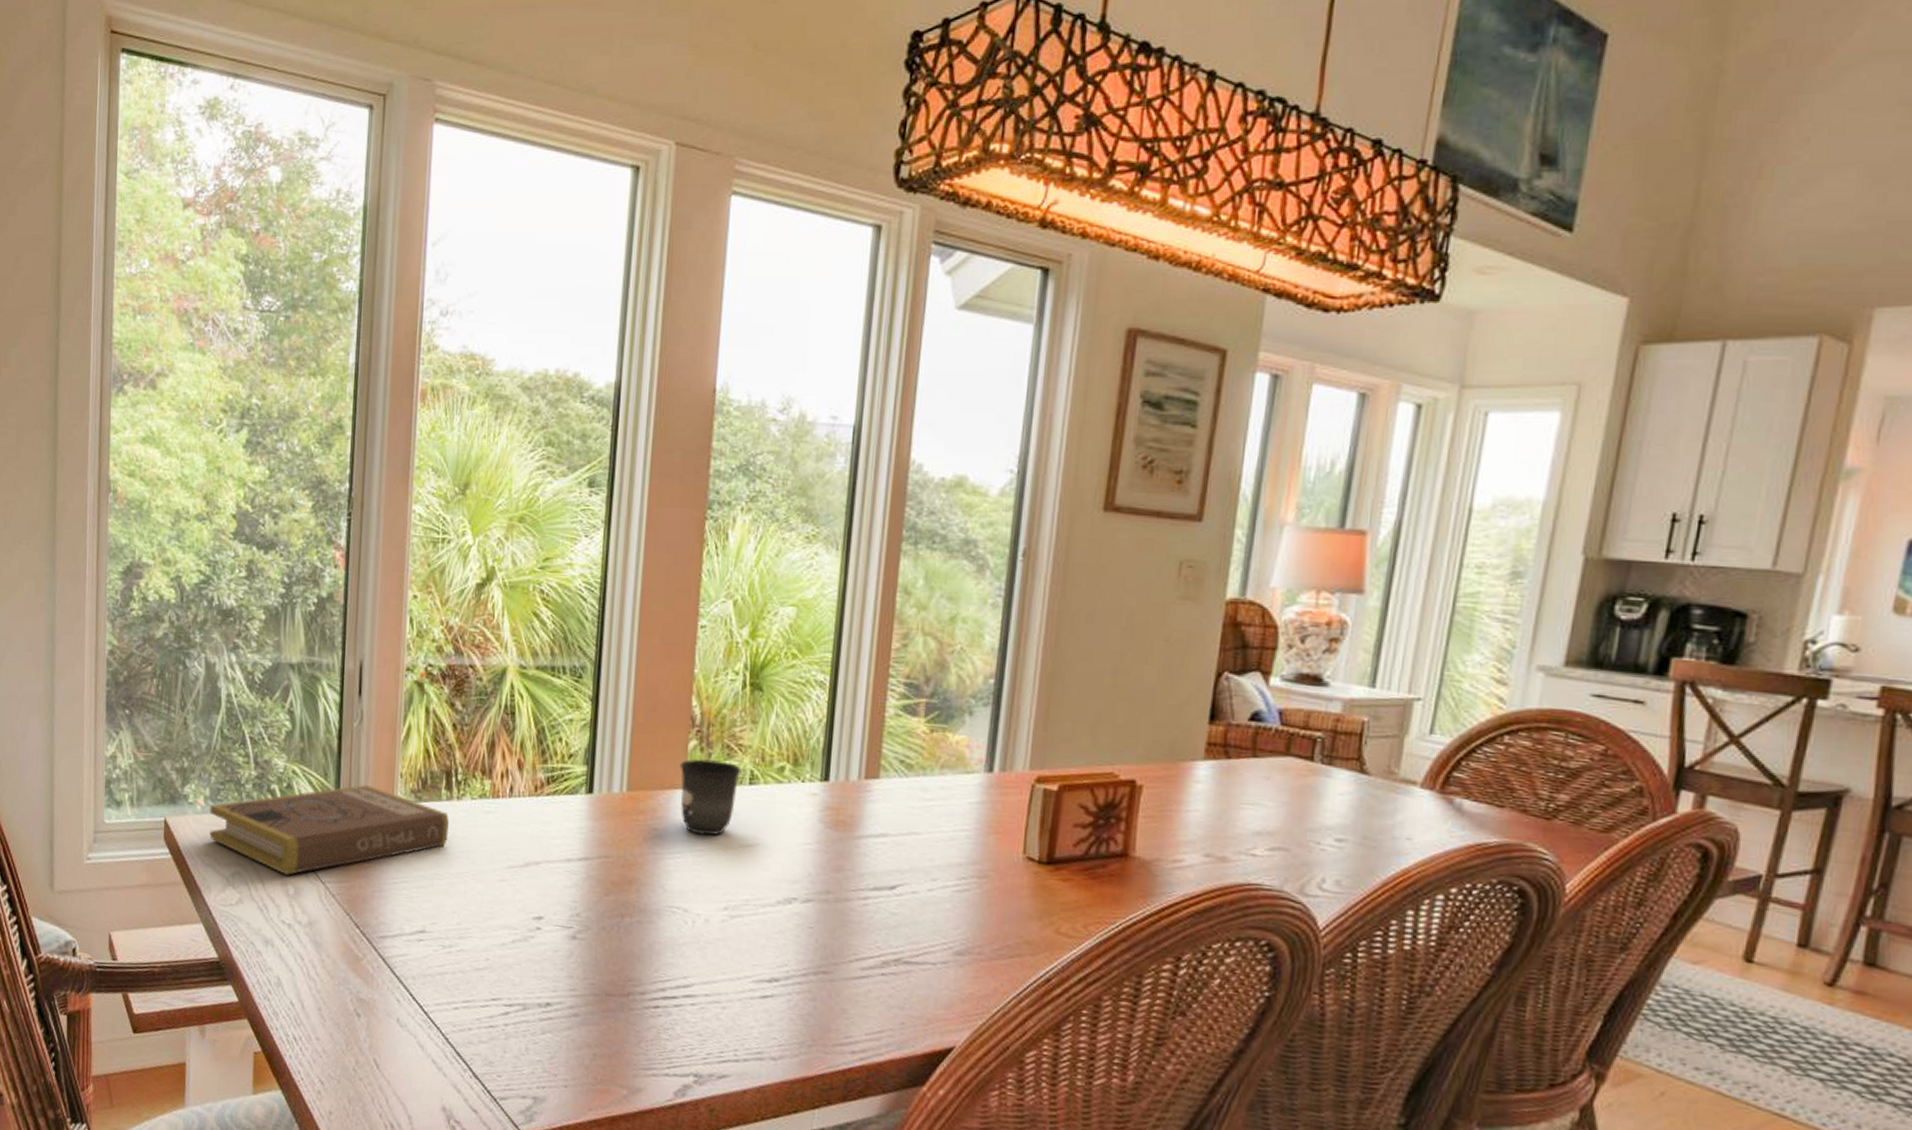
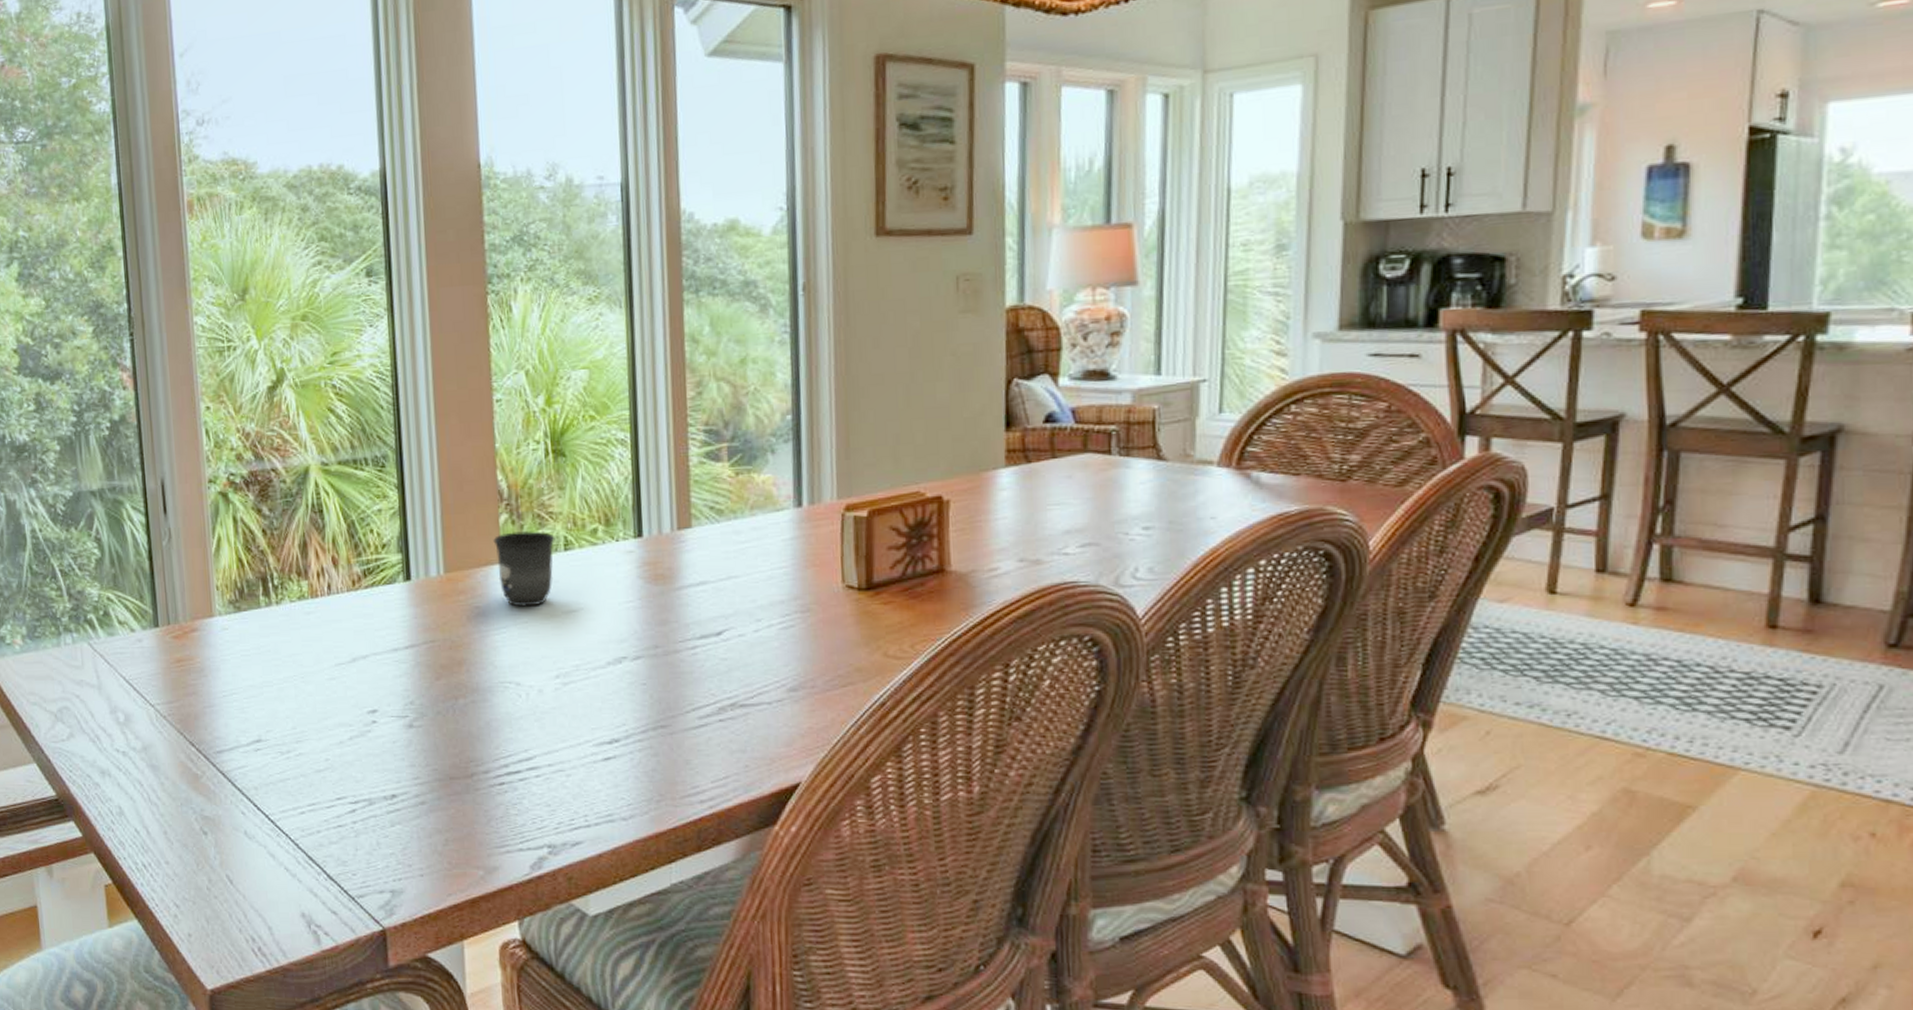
book: present [210,784,450,875] -> none [28,601,273,703]

